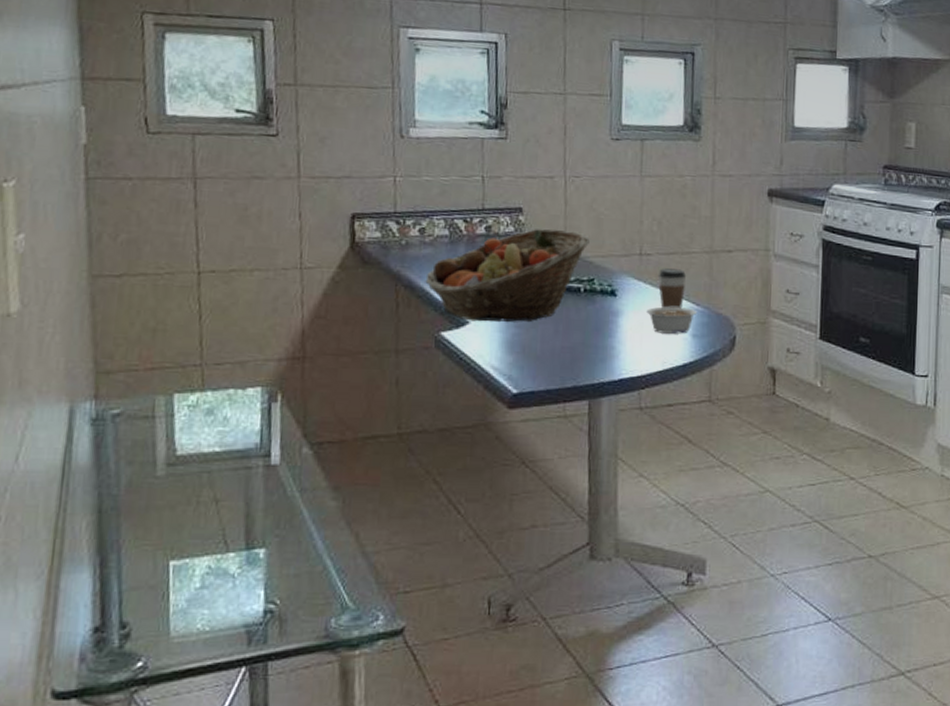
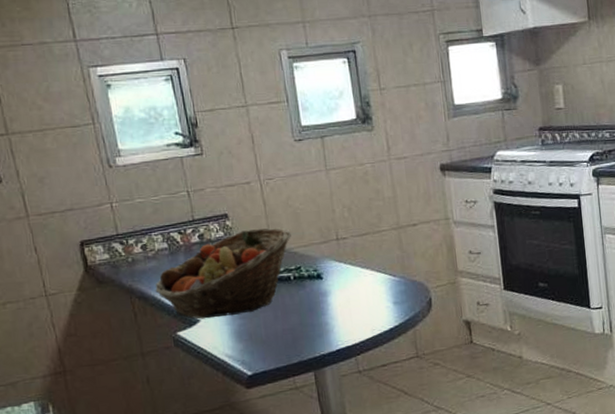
legume: present [646,306,698,334] -> none [350,279,395,305]
coffee cup: present [657,268,687,309] -> none [355,247,382,283]

